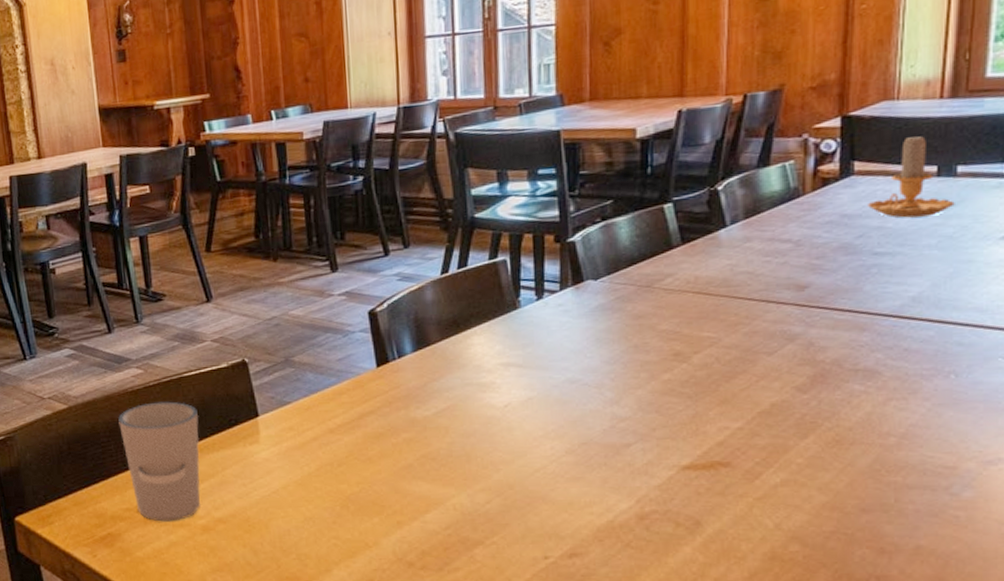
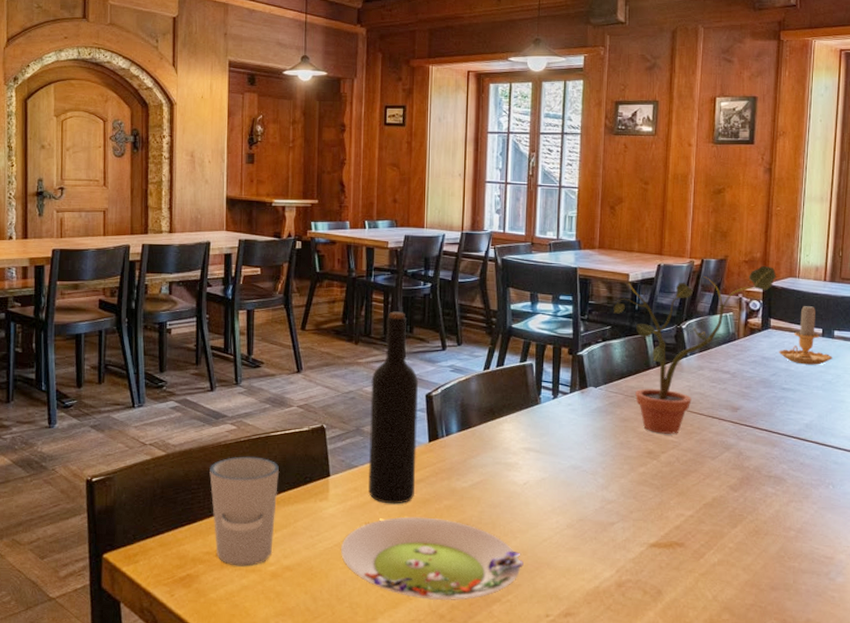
salad plate: none [280,454,511,547] -> present [341,517,524,601]
wine bottle: none [298,215,364,442] -> present [368,311,419,504]
potted plant: none [615,89,863,330] -> present [613,265,777,434]

